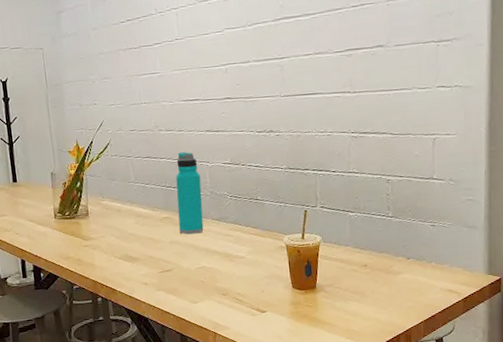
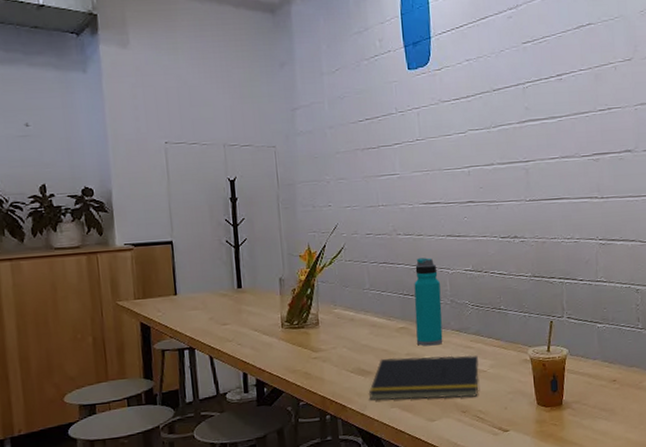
notepad: none [135,242,237,285] -> present [368,355,479,401]

